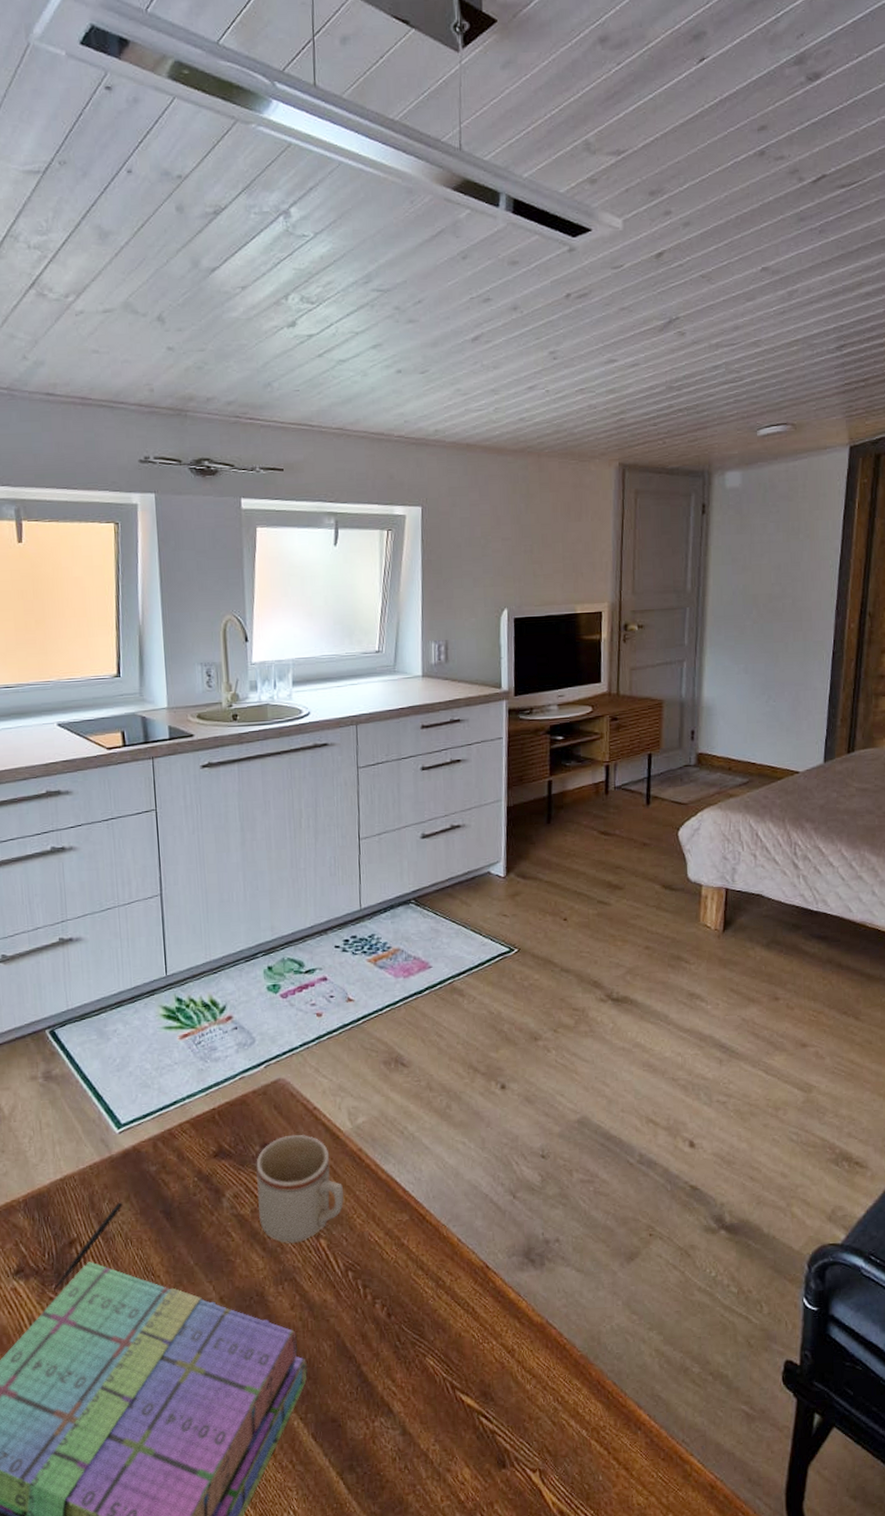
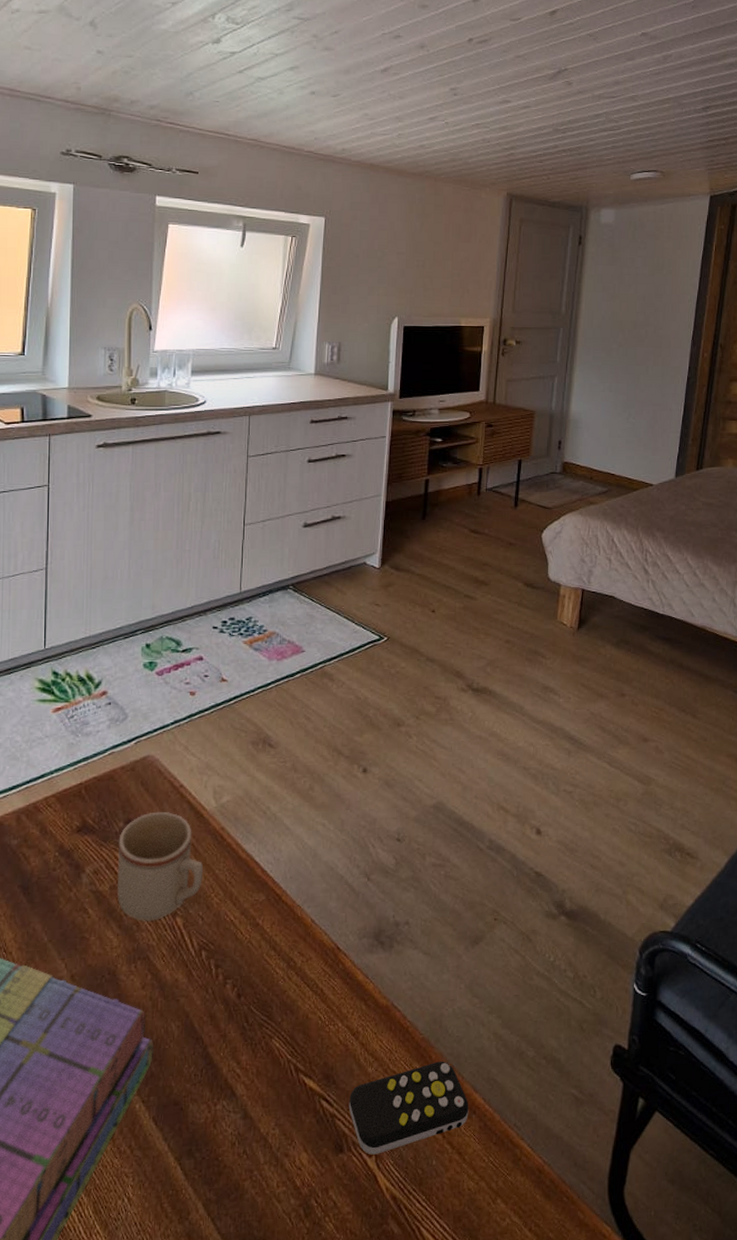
remote control: none [508,1378,634,1470] -> present [348,1061,469,1155]

